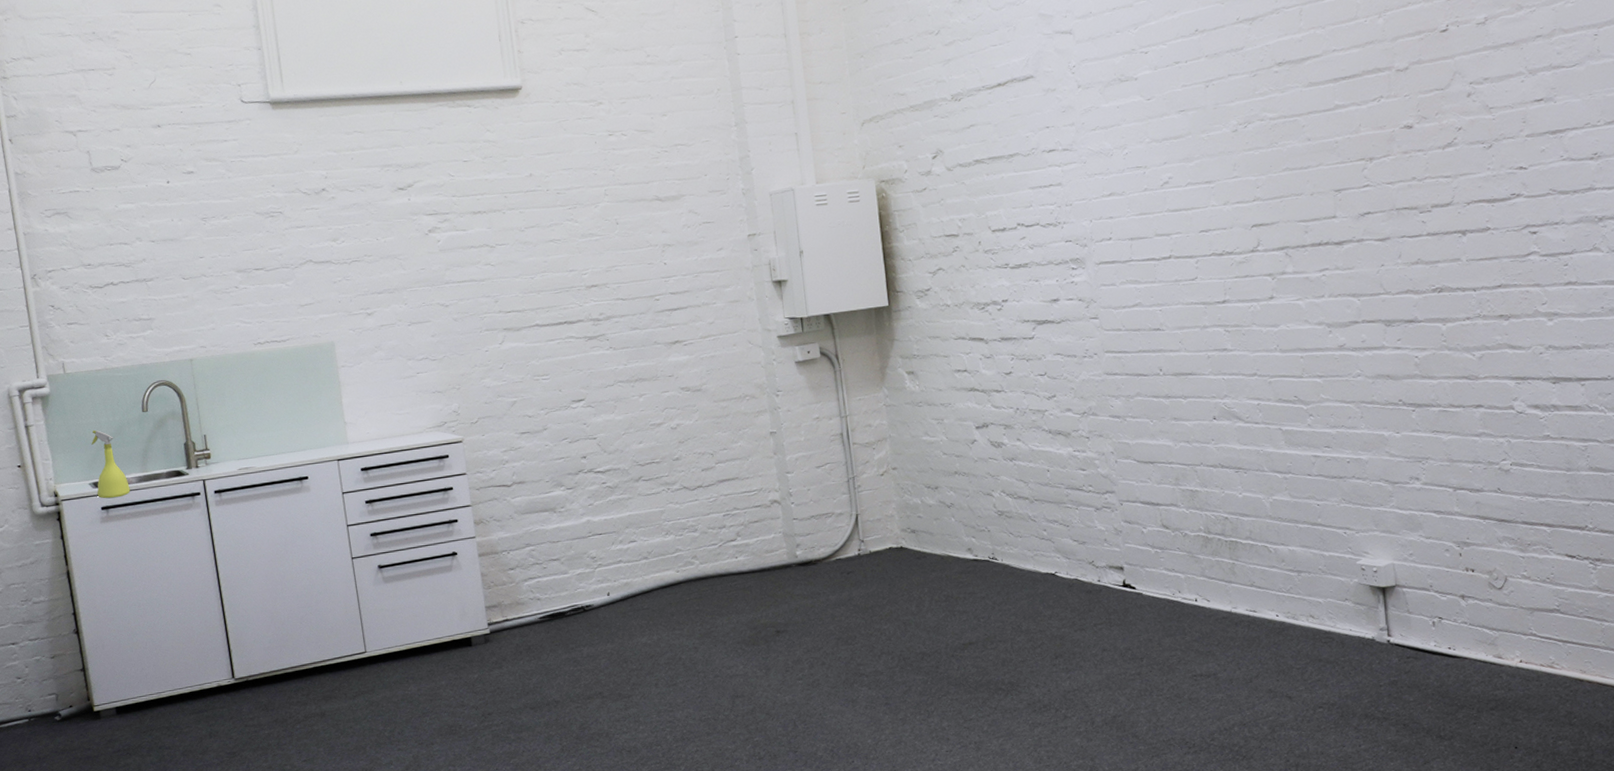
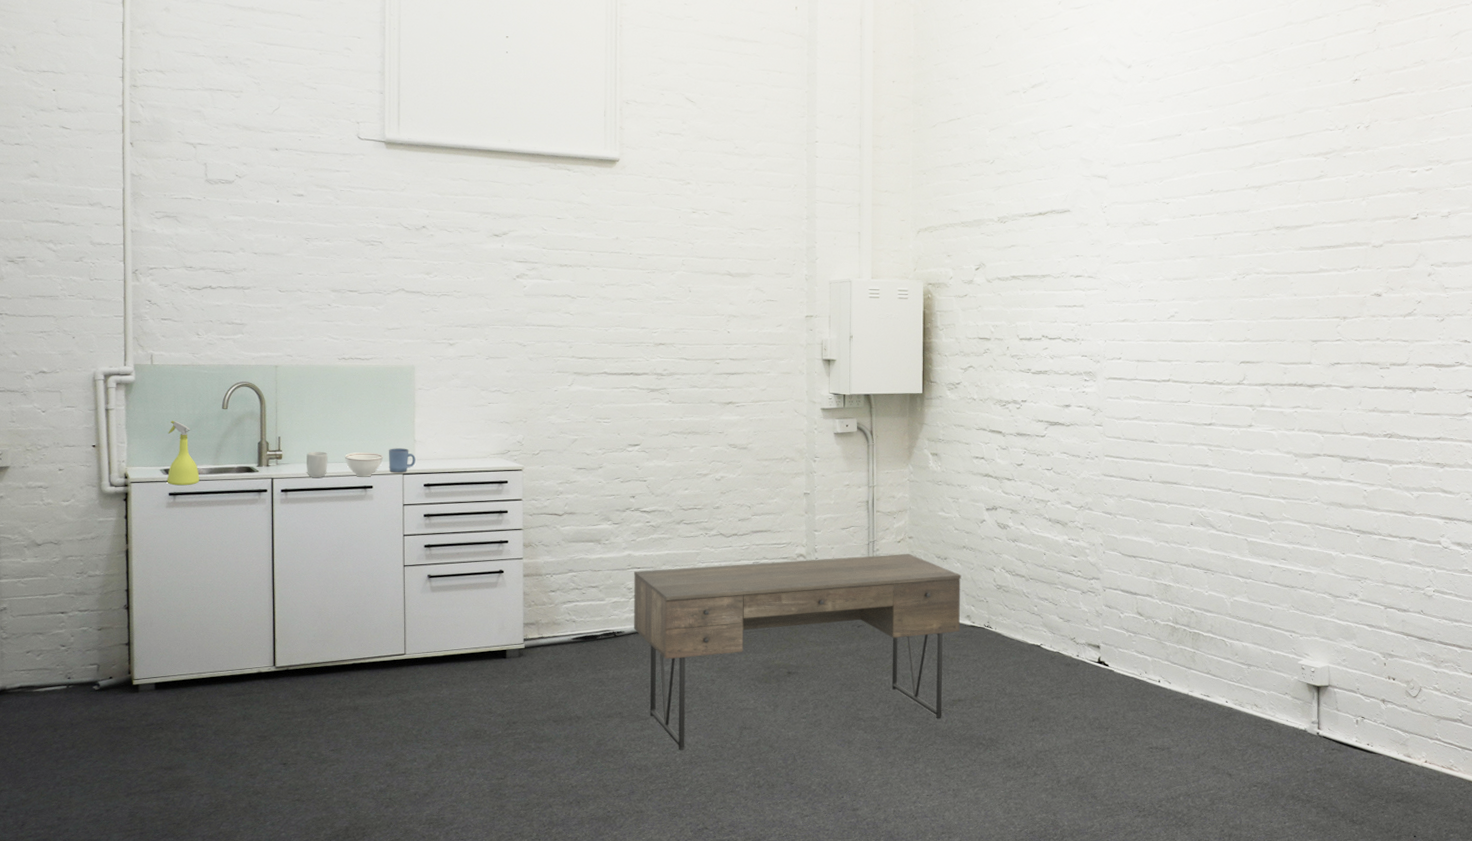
cup: none [235,445,259,475] -> present [307,451,328,478]
bowl: none [274,440,315,470] -> present [344,452,384,478]
mug: none [318,432,349,461] -> present [388,448,416,474]
desk: none [596,486,962,726] -> present [634,553,962,750]

